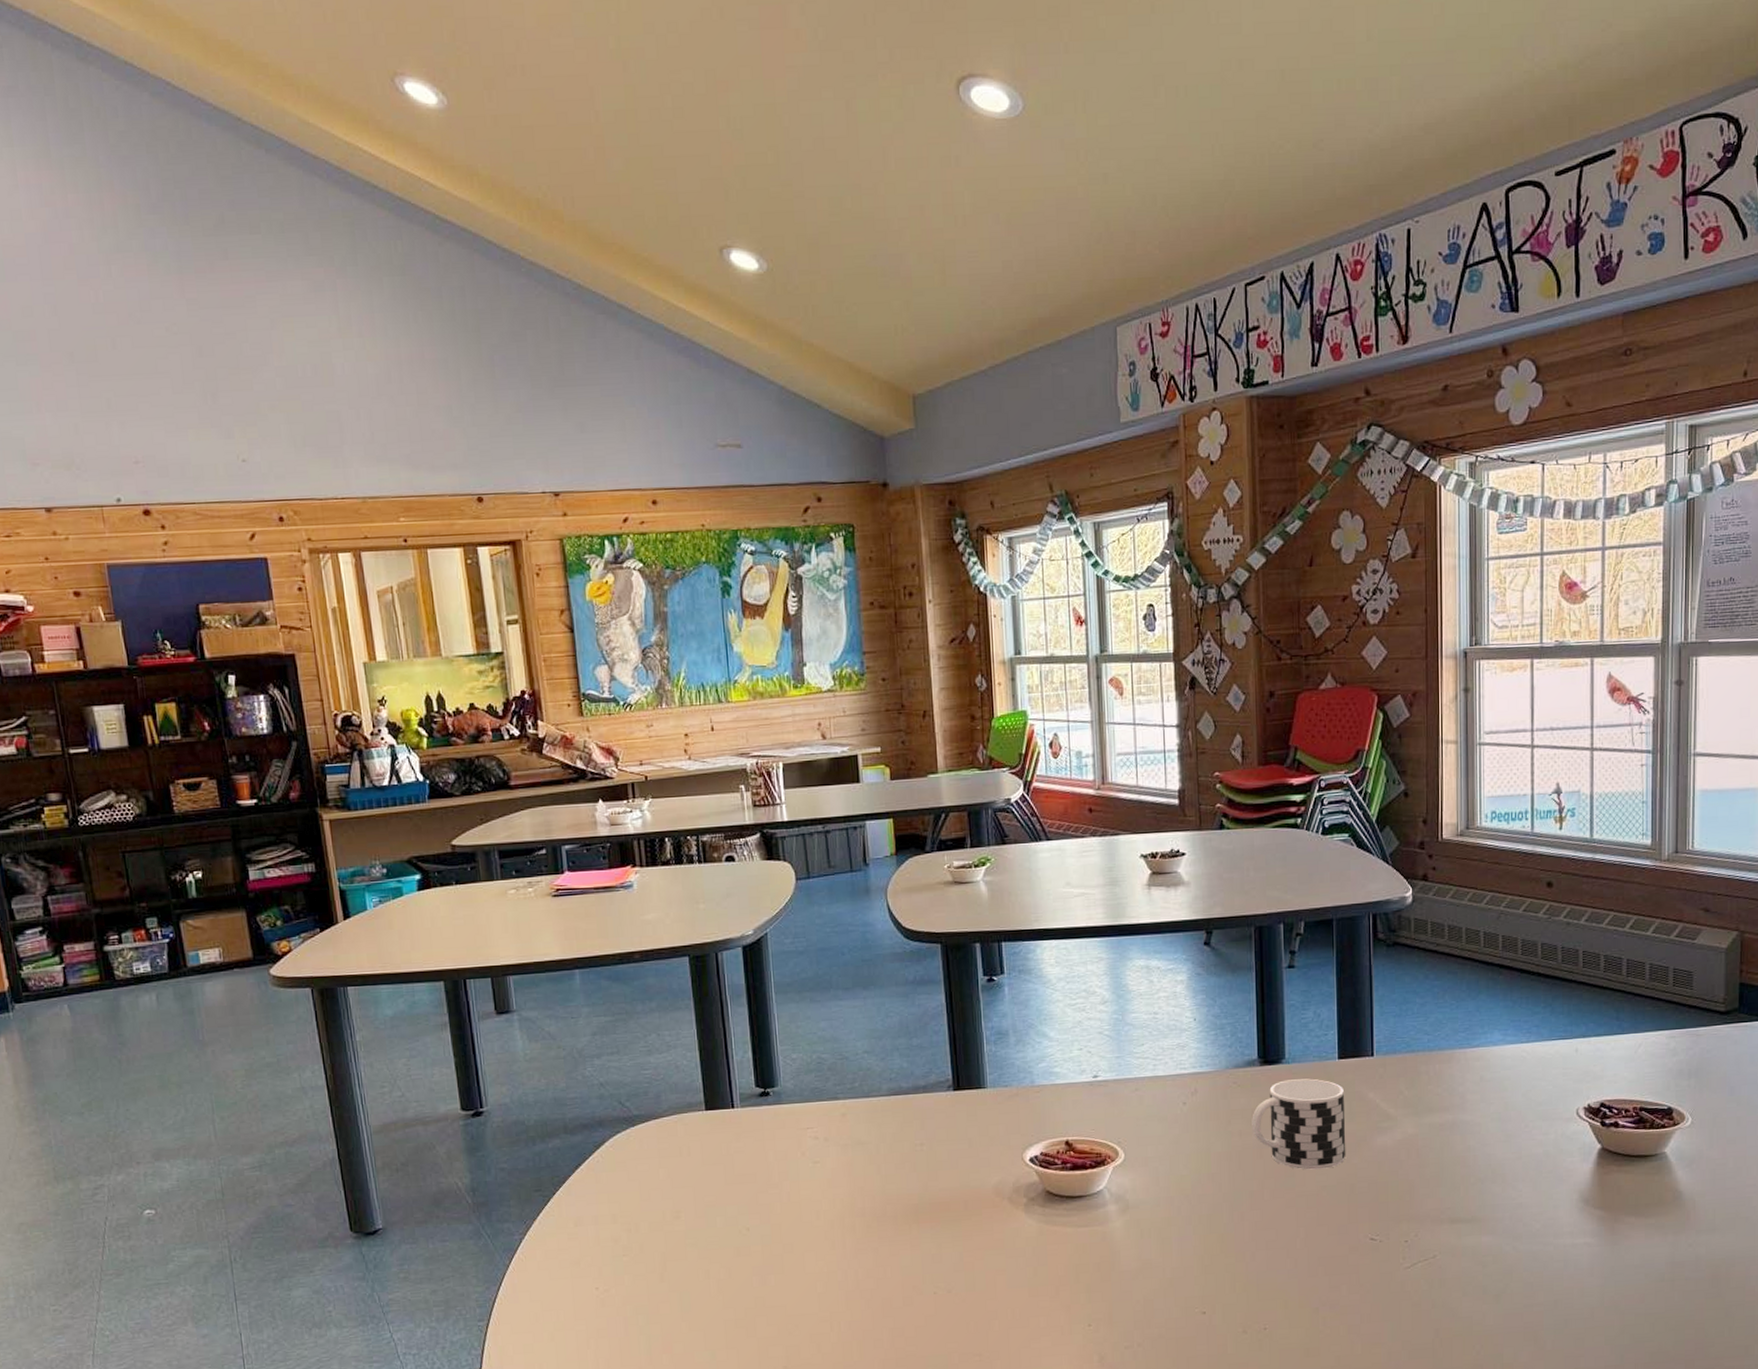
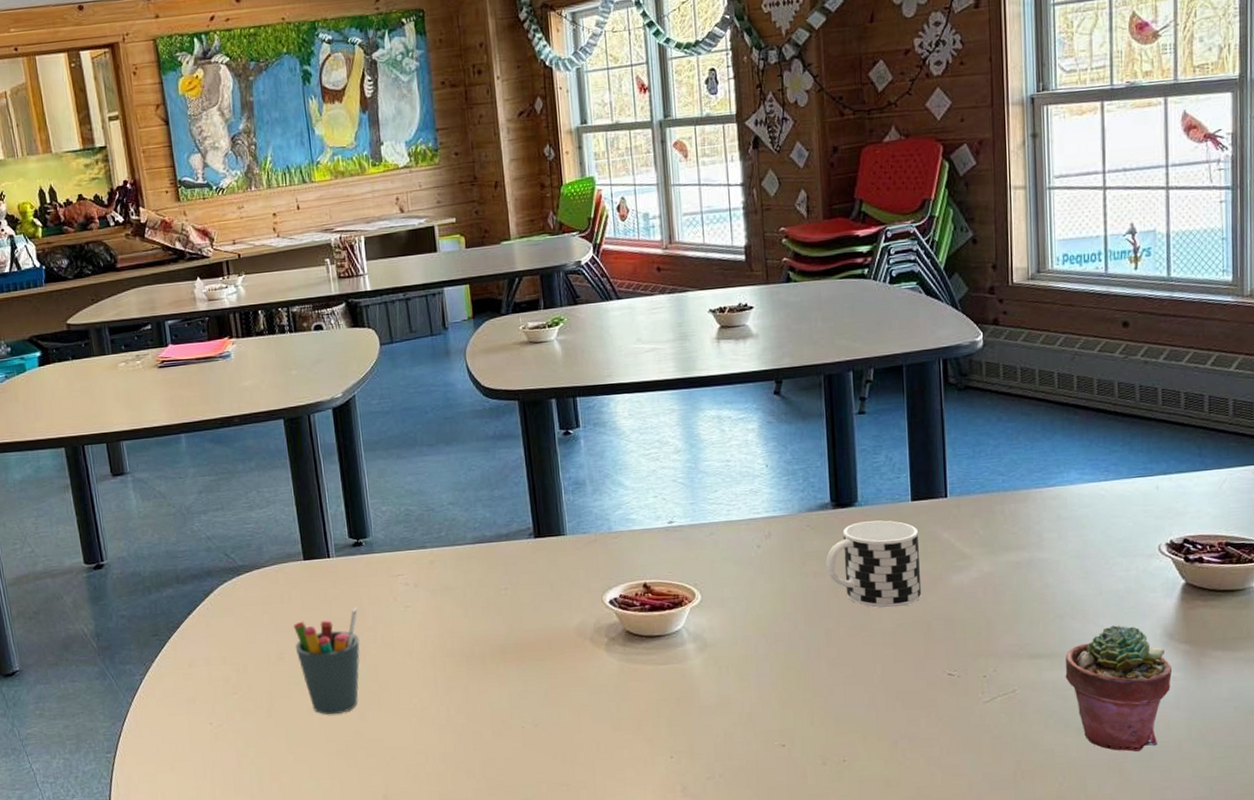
pen holder: none [691,1162,764,1279] -> present [293,607,360,715]
potted succulent: none [1484,1190,1586,1319] -> present [1065,625,1172,752]

